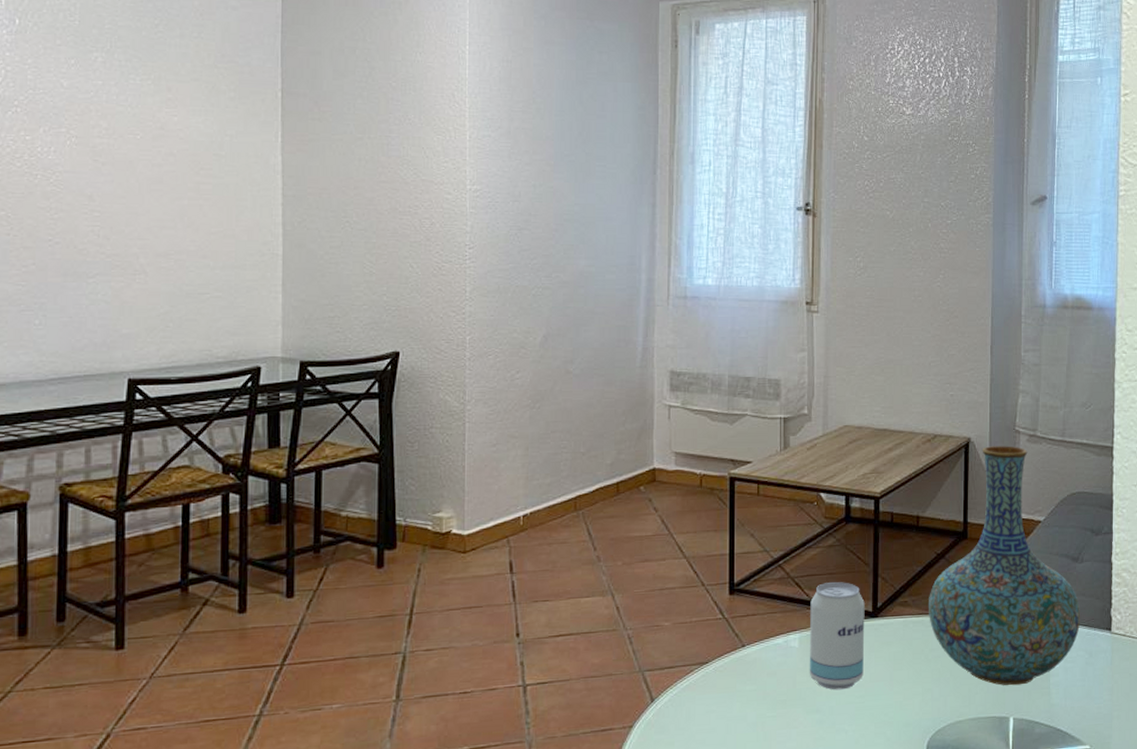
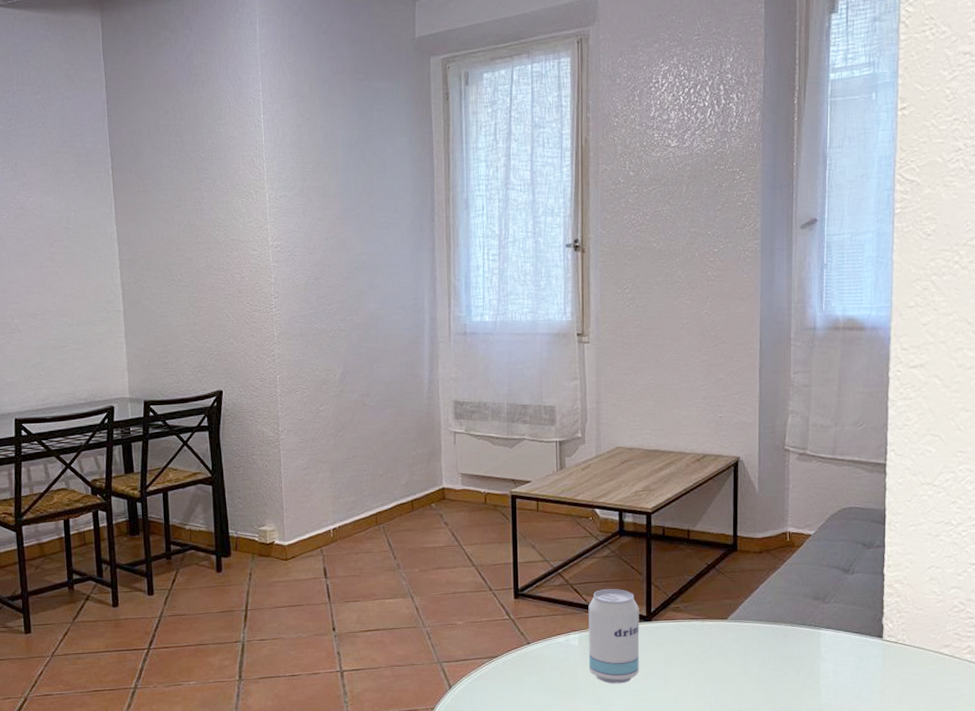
vase: present [929,446,1081,686] -> none [700,464,852,686]

